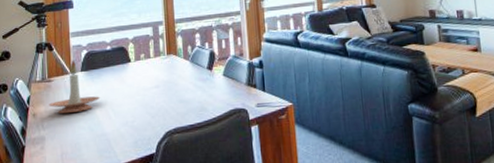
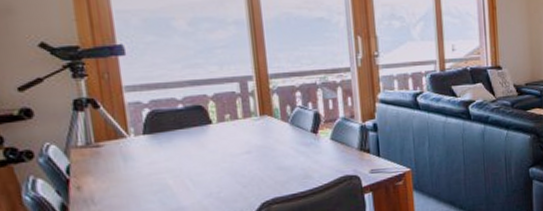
candle holder: present [48,60,101,113] -> none [98,120,174,185]

